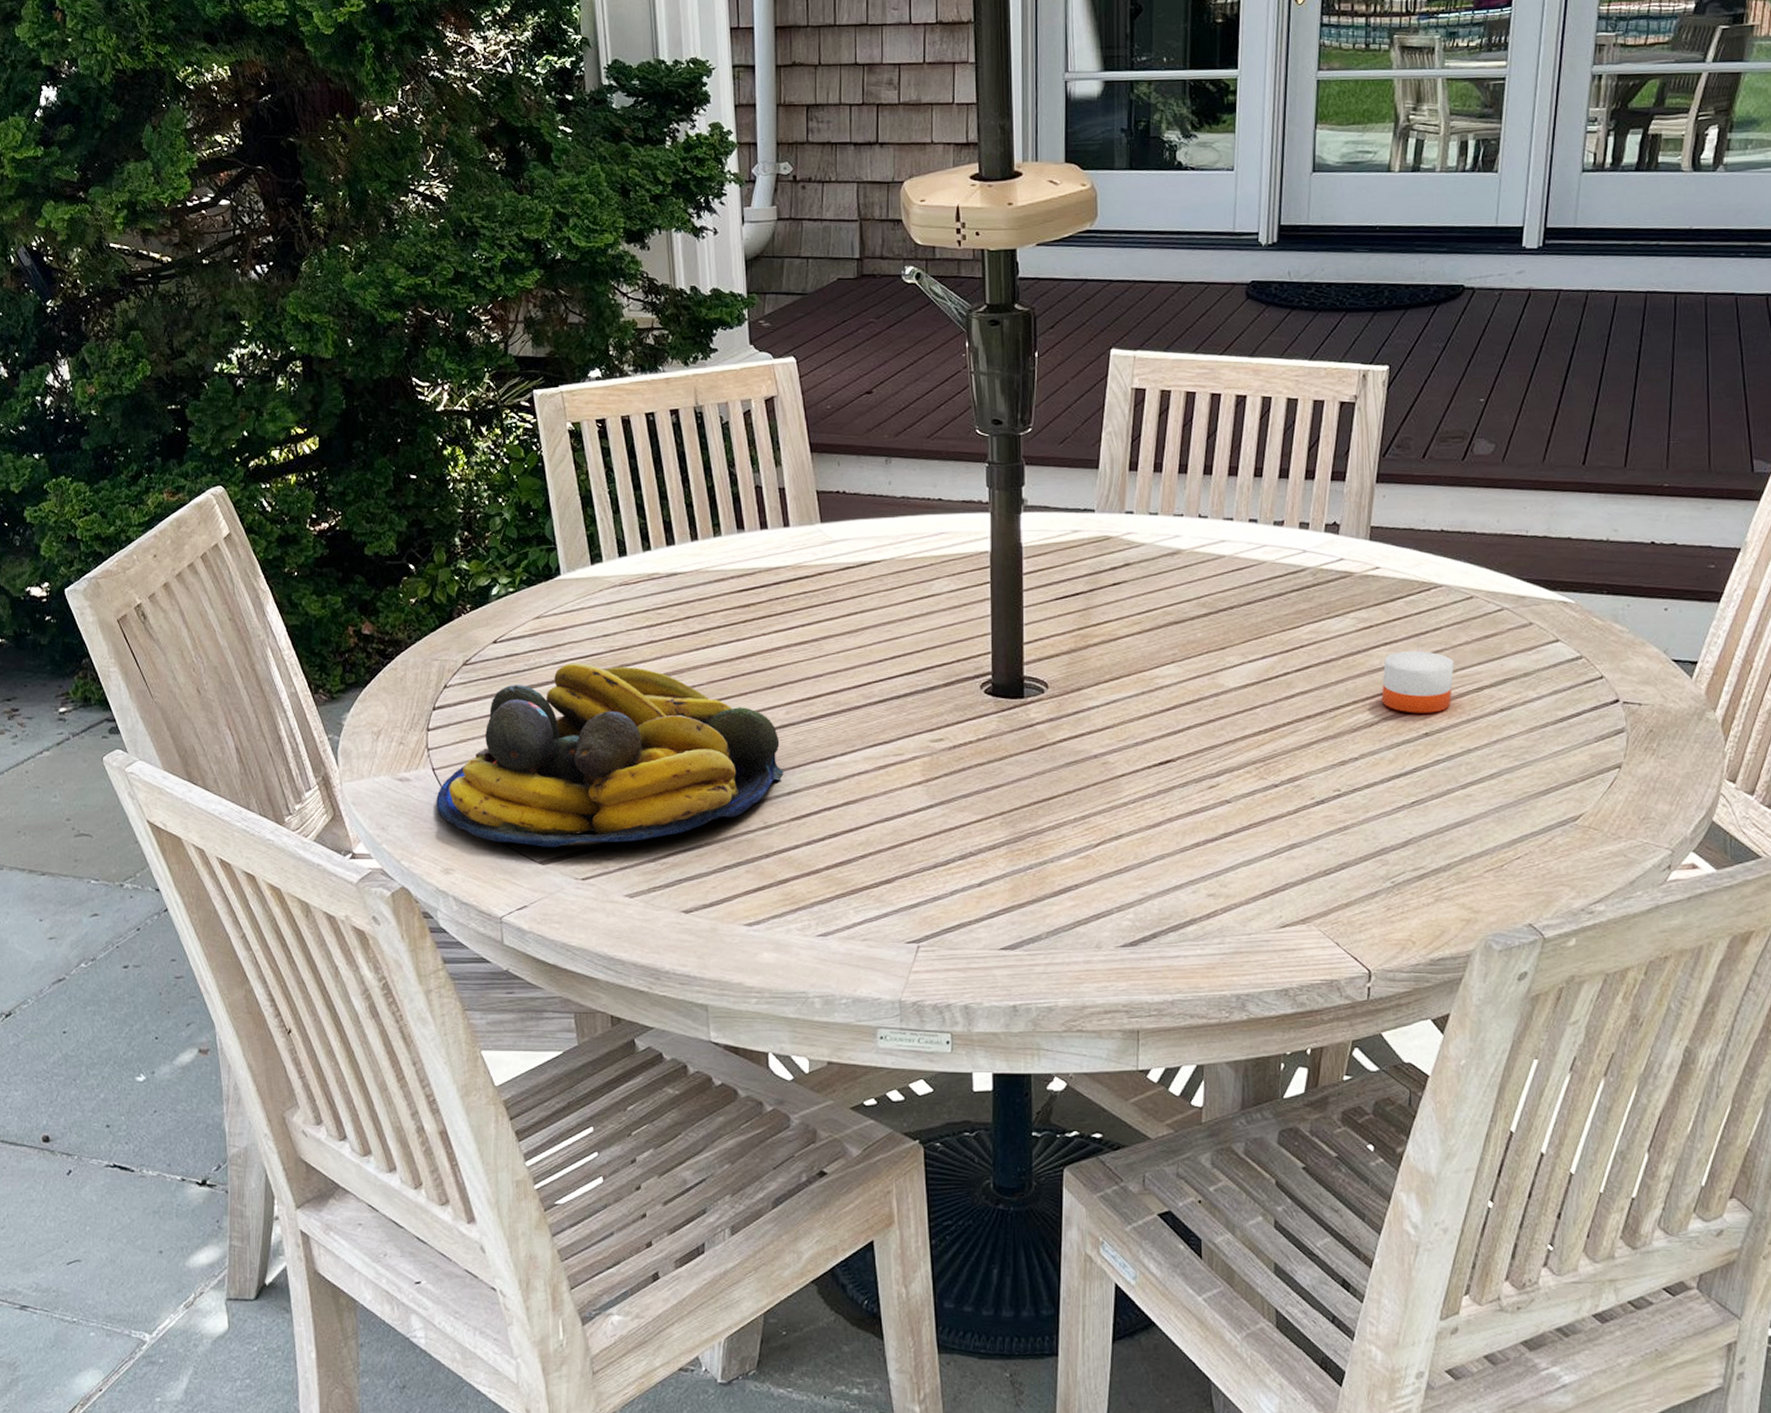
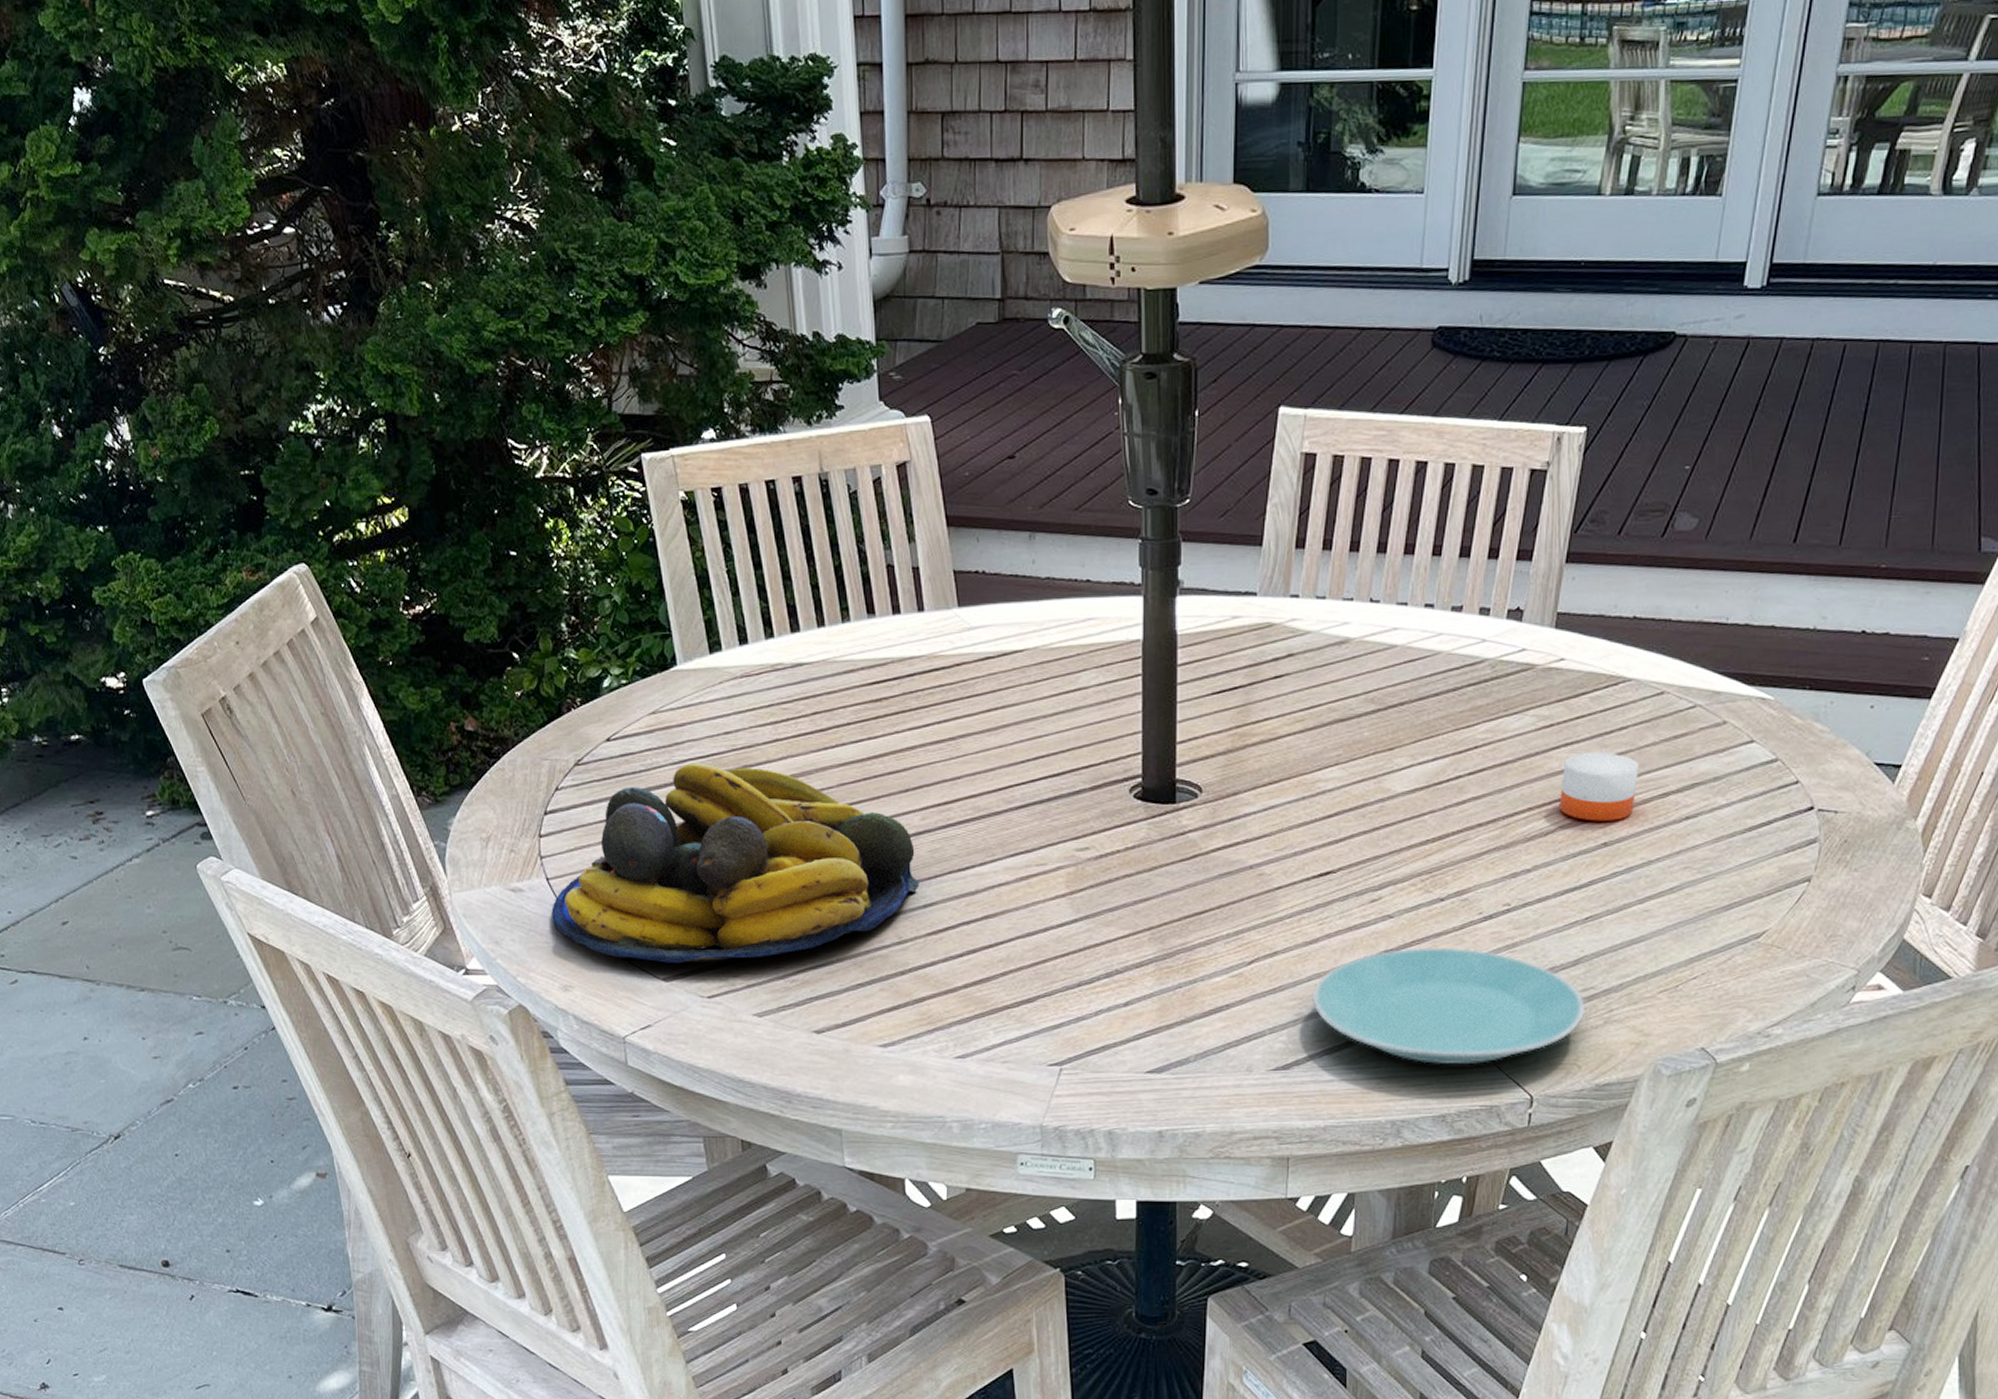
plate: none [1157,830,1417,940] -> present [1312,947,1586,1064]

